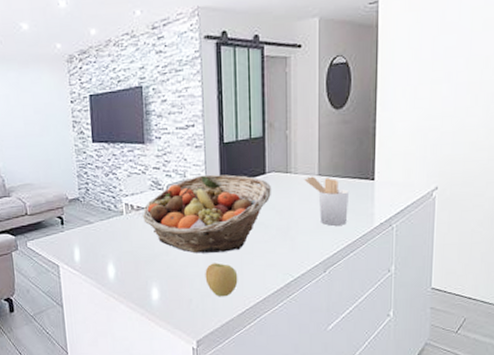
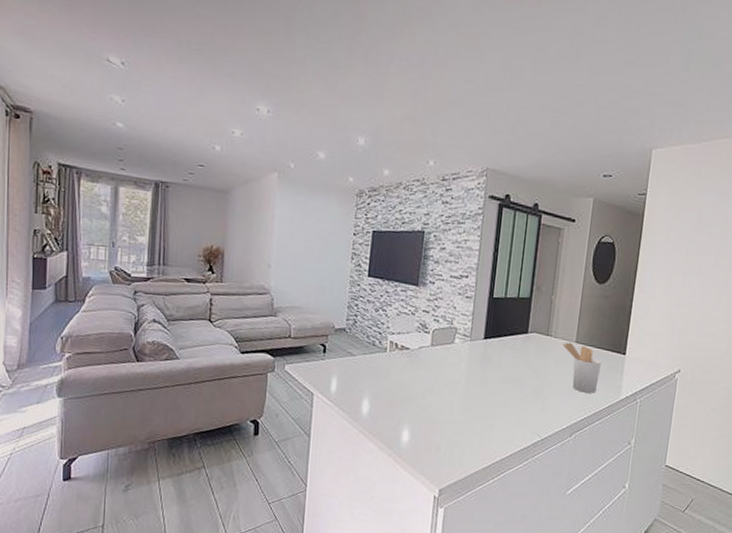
fruit basket: present [142,174,272,254] -> none [404,325,532,404]
apple: present [205,263,238,297] -> none [456,412,489,448]

